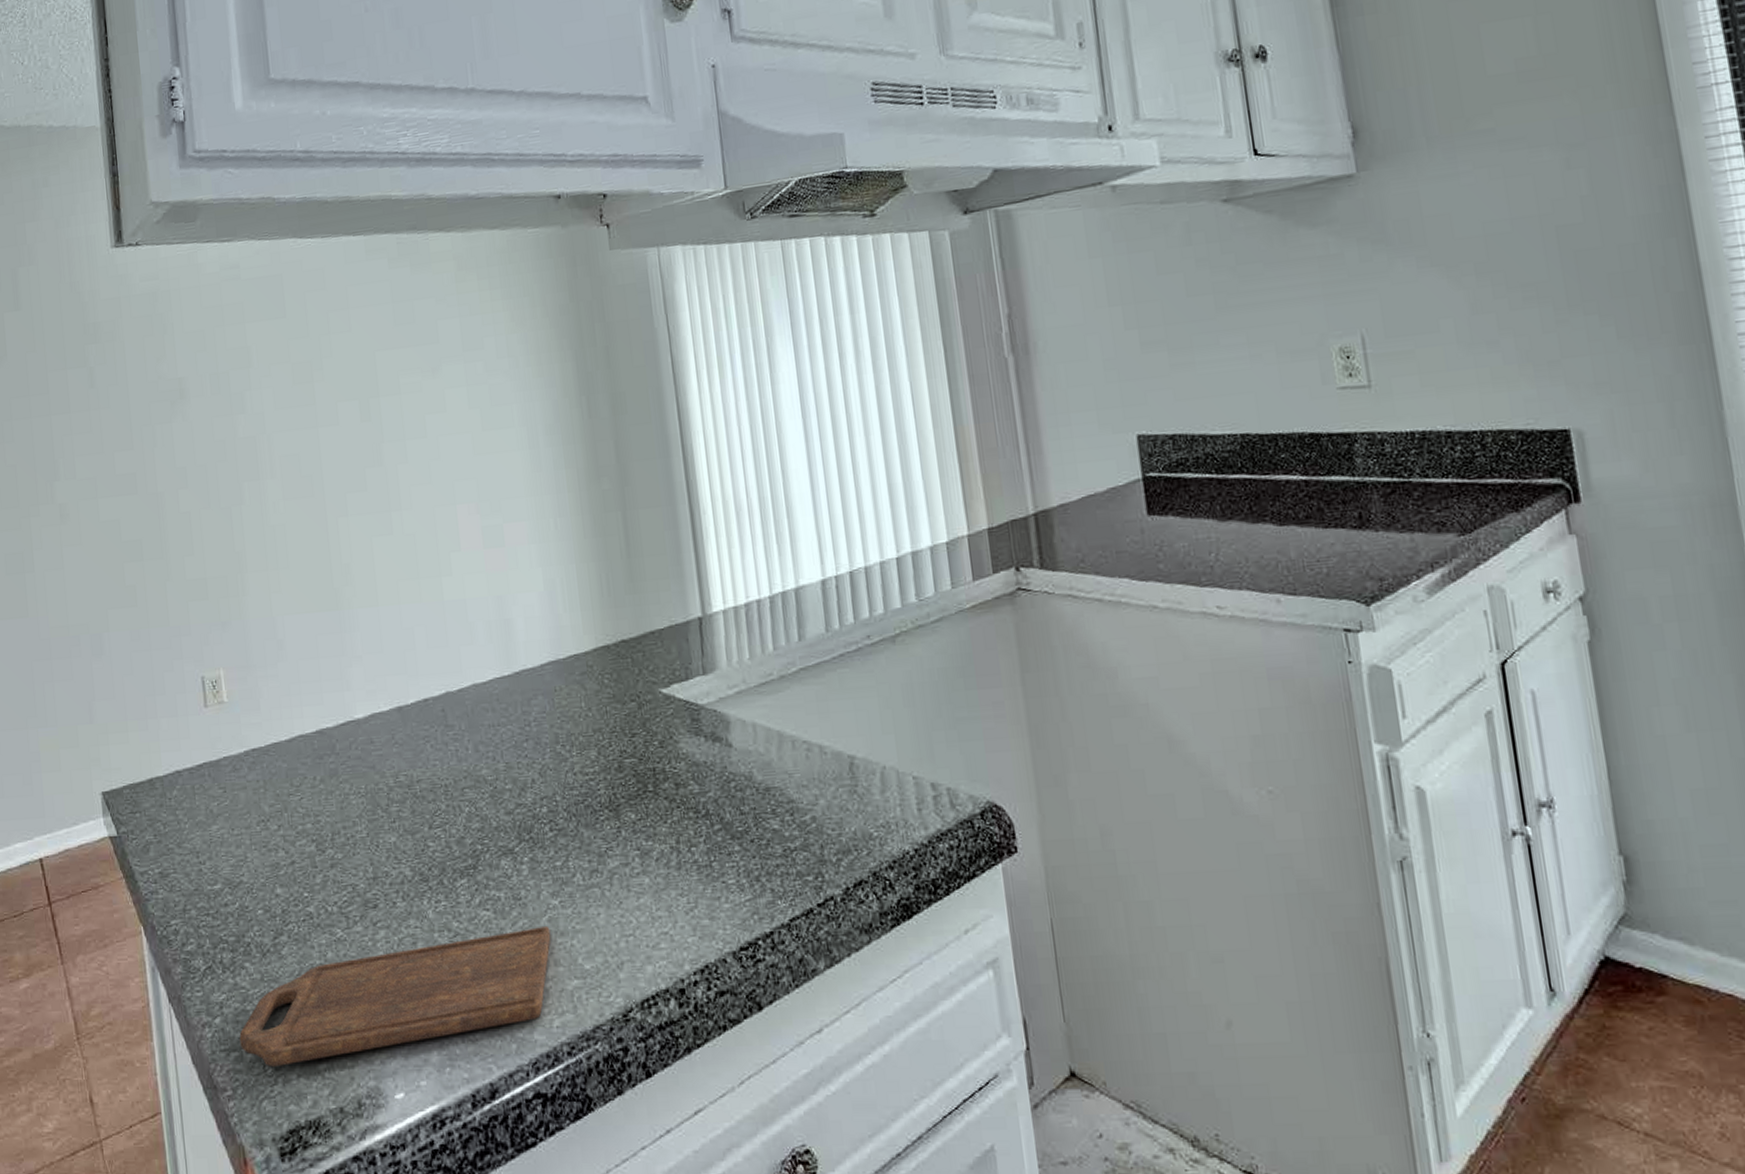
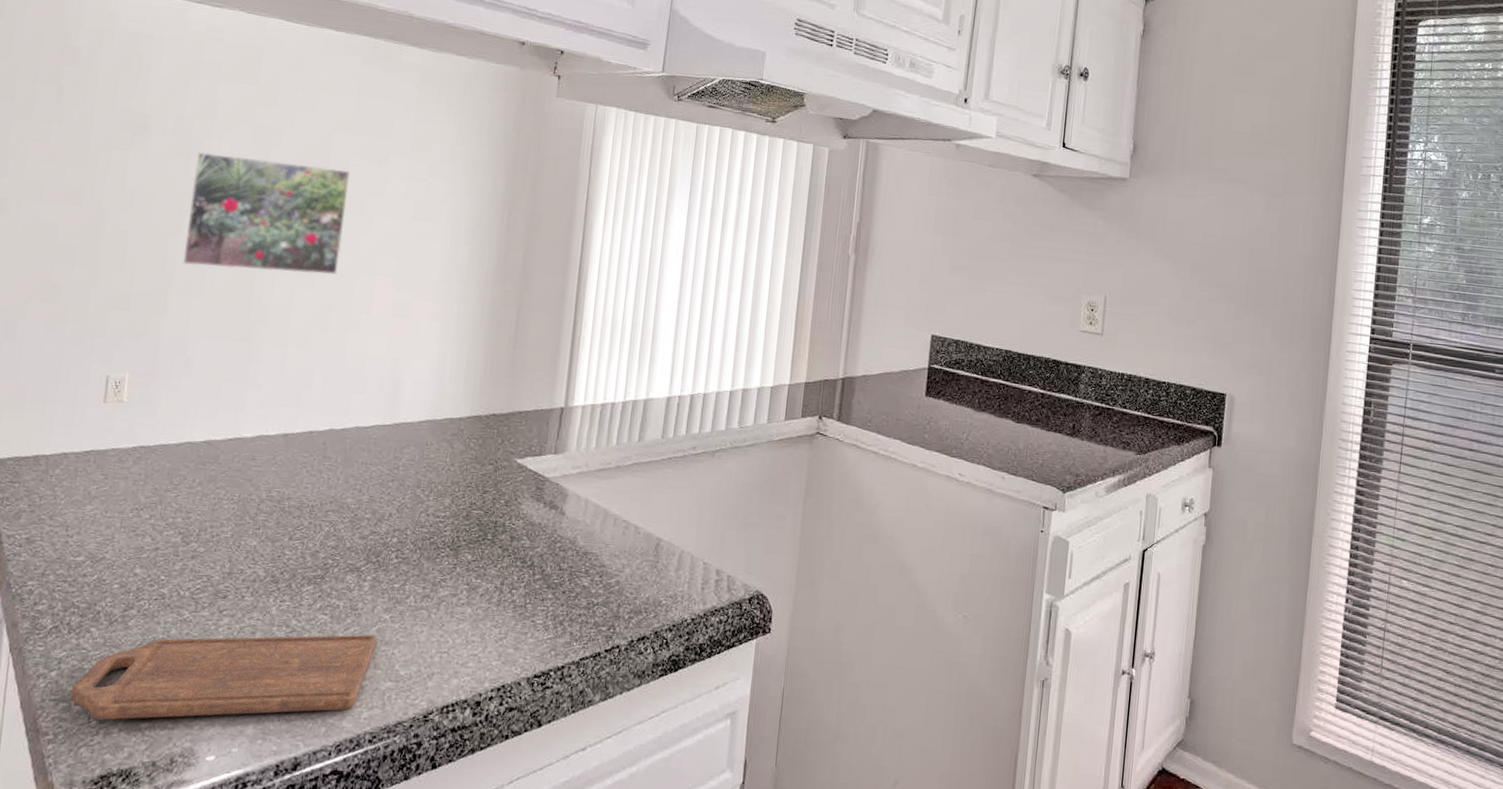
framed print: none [240,391,414,536] -> present [182,152,351,275]

